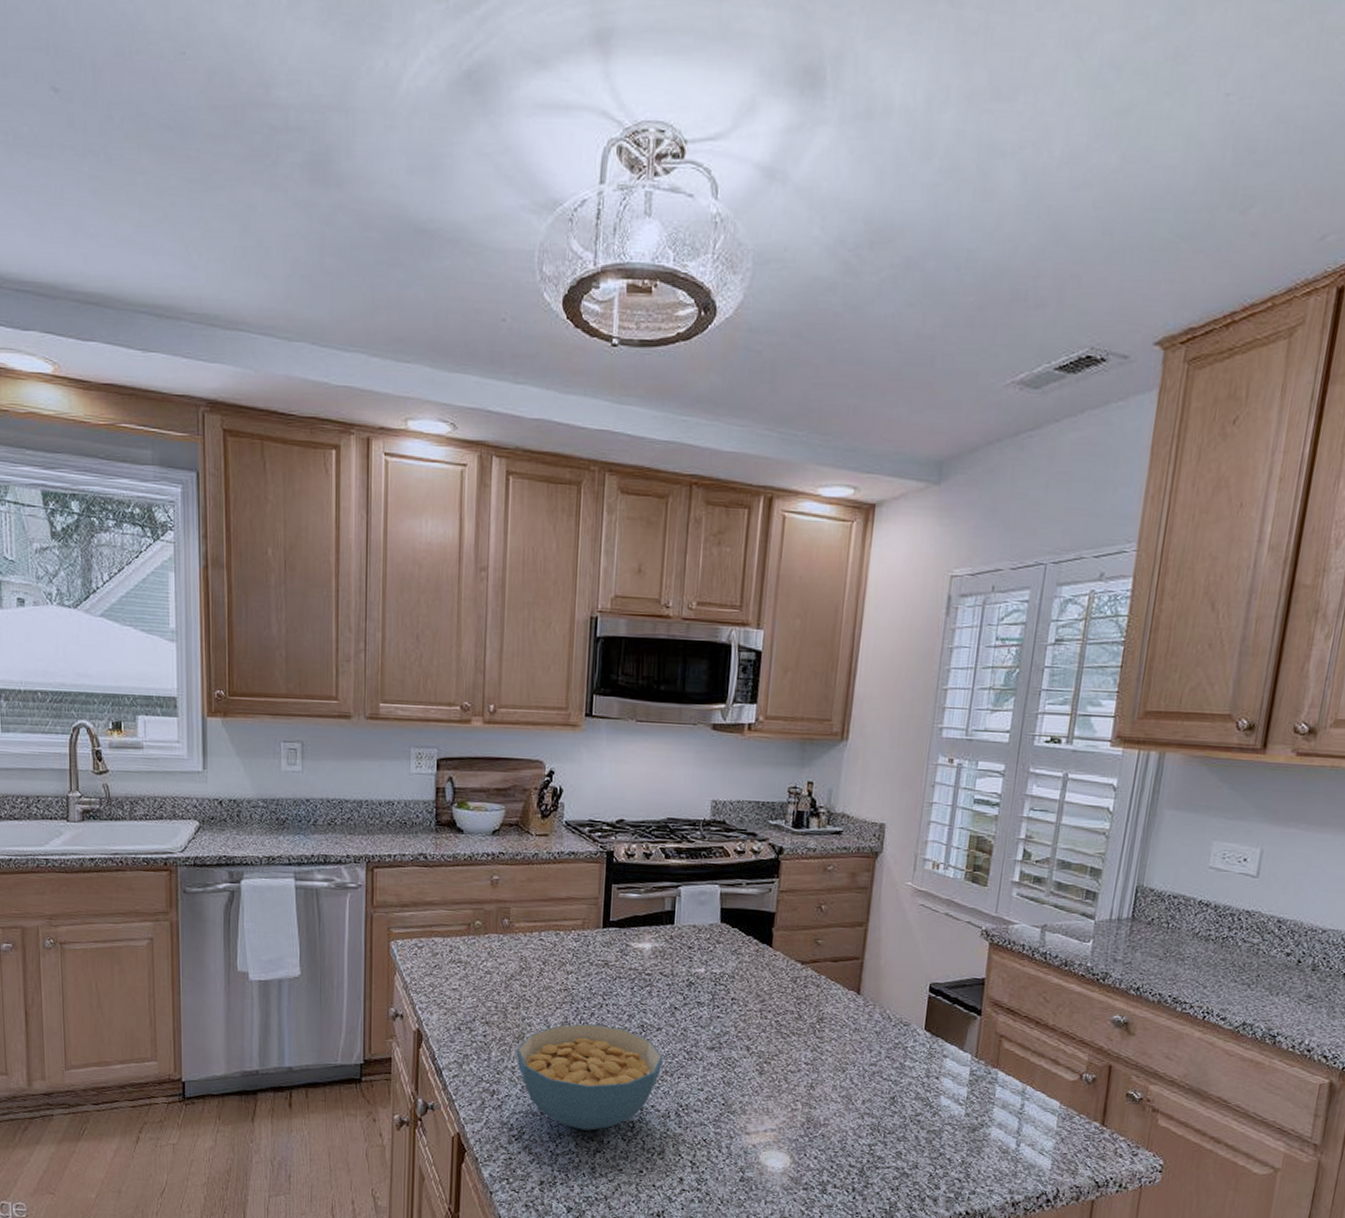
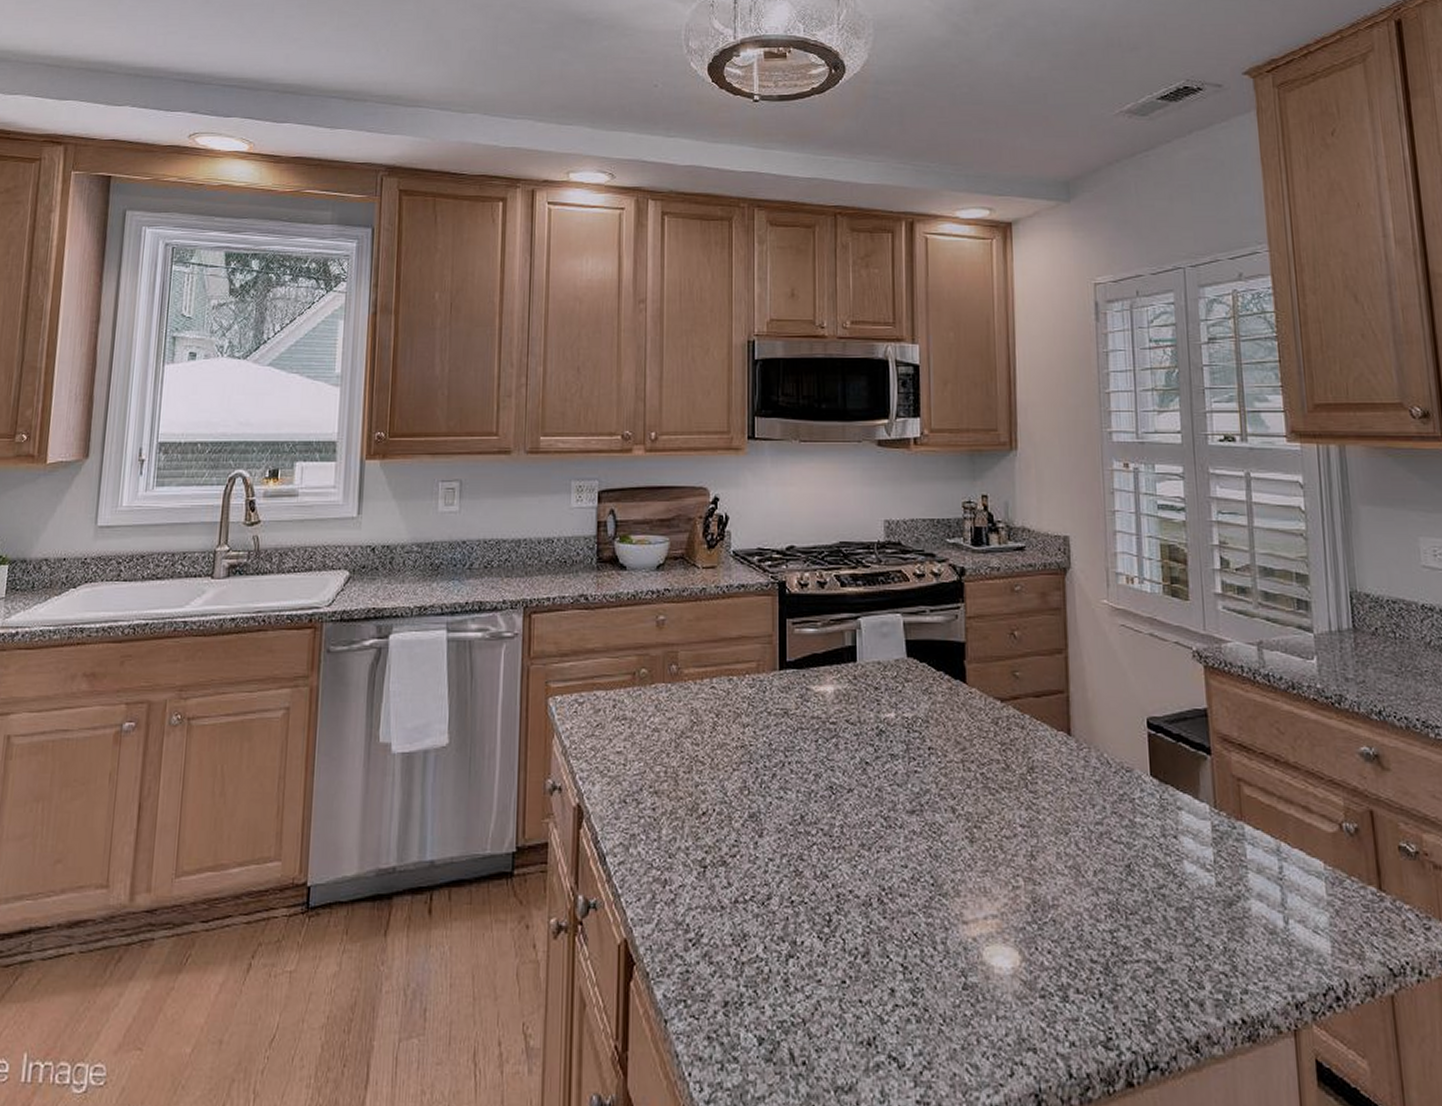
cereal bowl: present [517,1024,664,1131] -> none [691,788,858,928]

